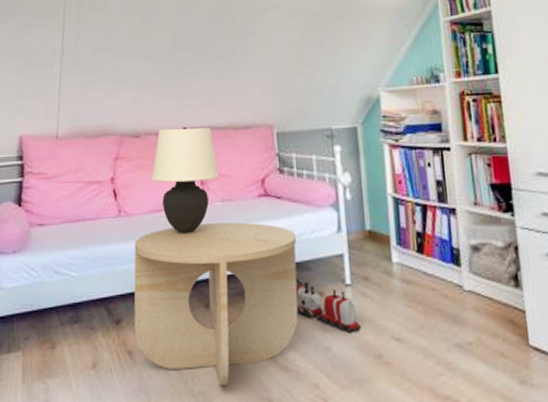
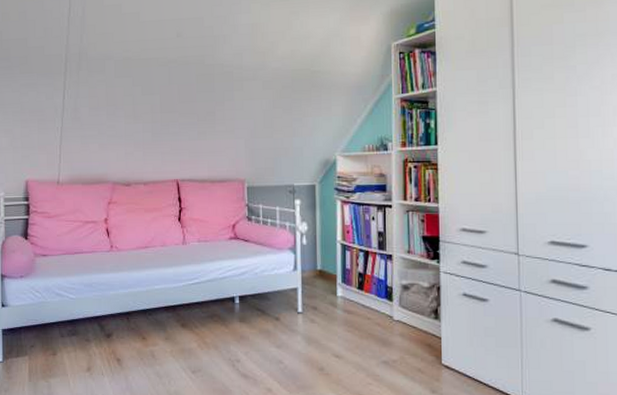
side table: present [134,222,299,386] -> none [122,259,260,388]
table lamp: present [151,126,219,233] -> none [139,178,197,267]
toy train: present [295,278,361,333] -> none [256,306,308,350]

